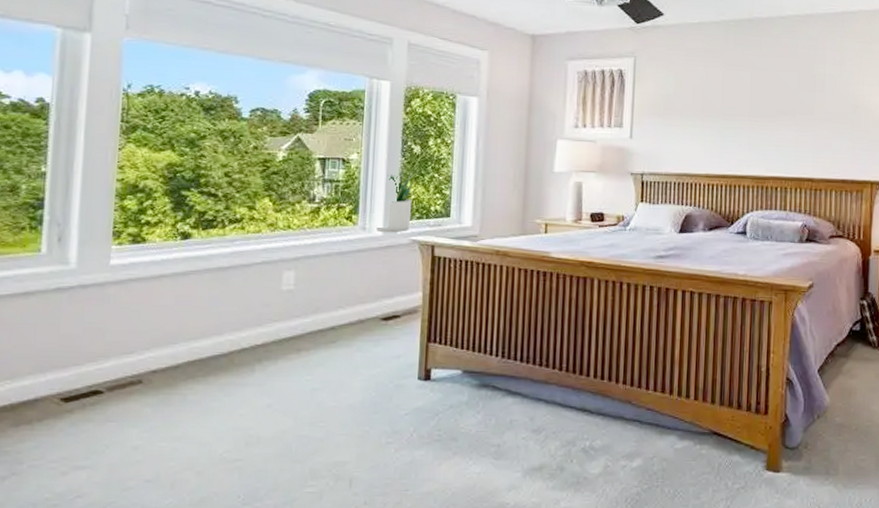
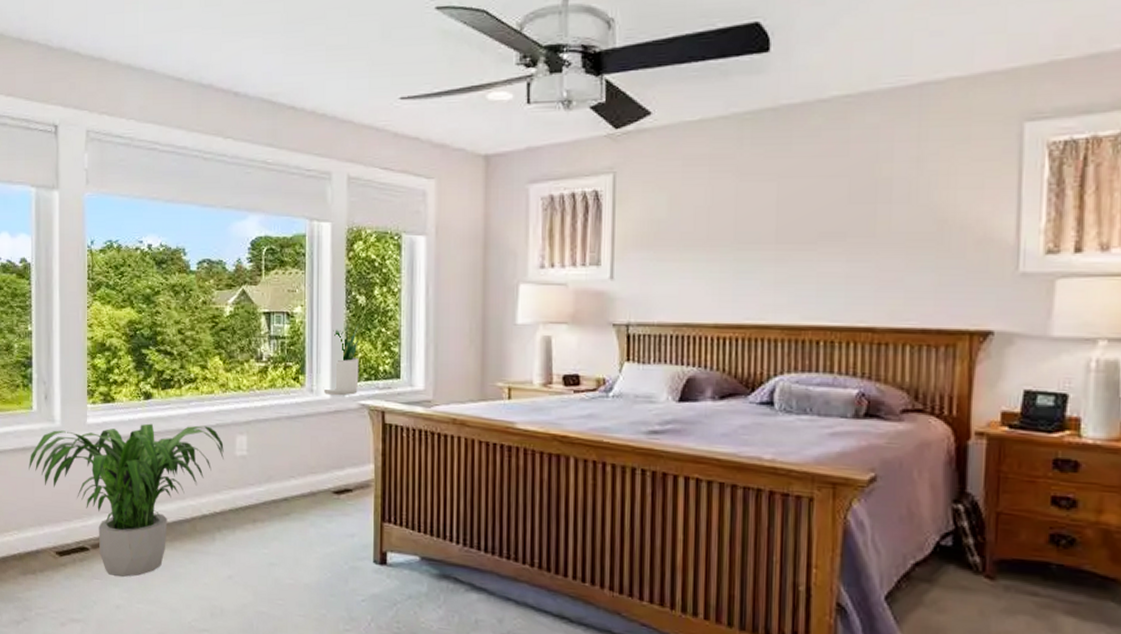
potted plant: none [31,262,269,416] -> present [29,423,224,577]

